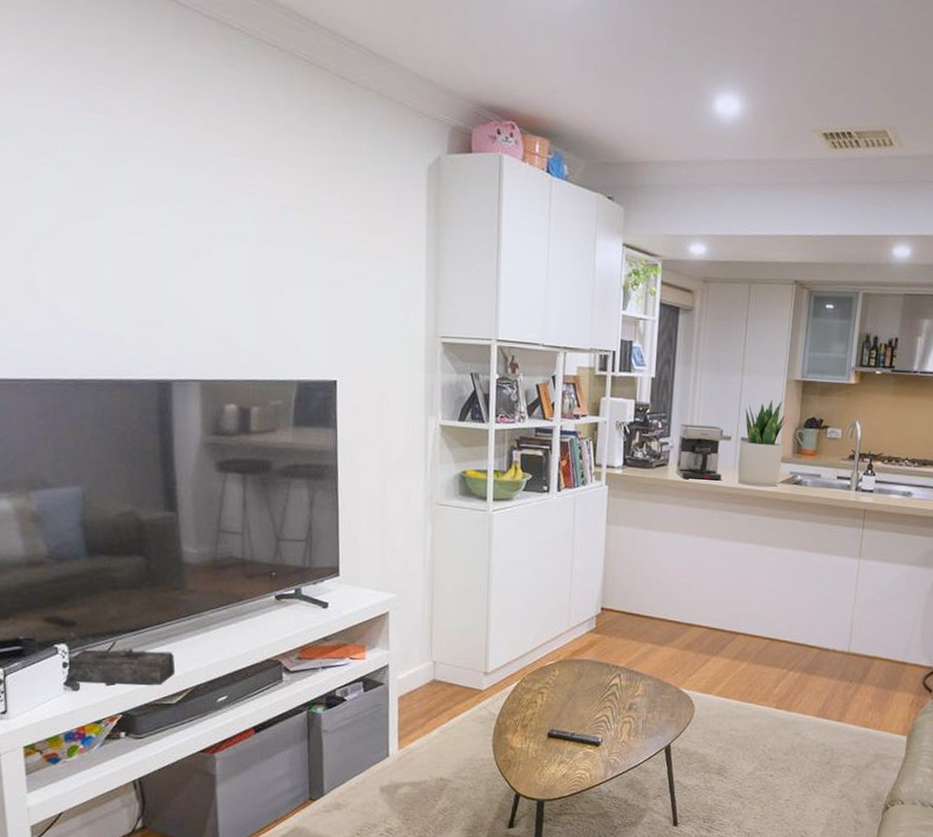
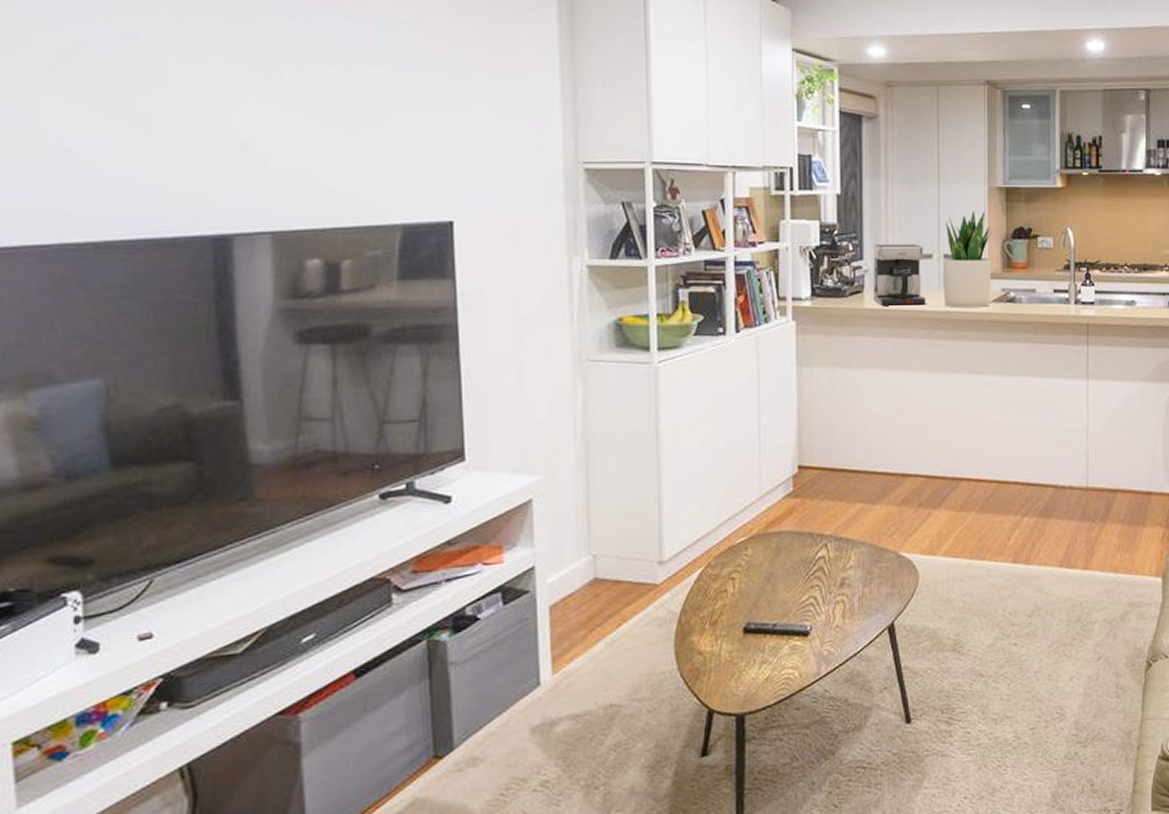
decorative box: present [65,648,176,685] -> none [78,584,241,645]

